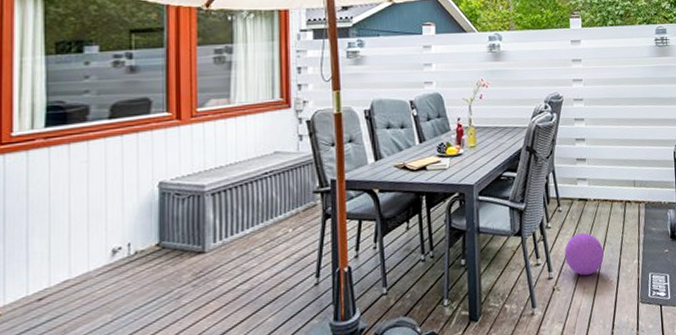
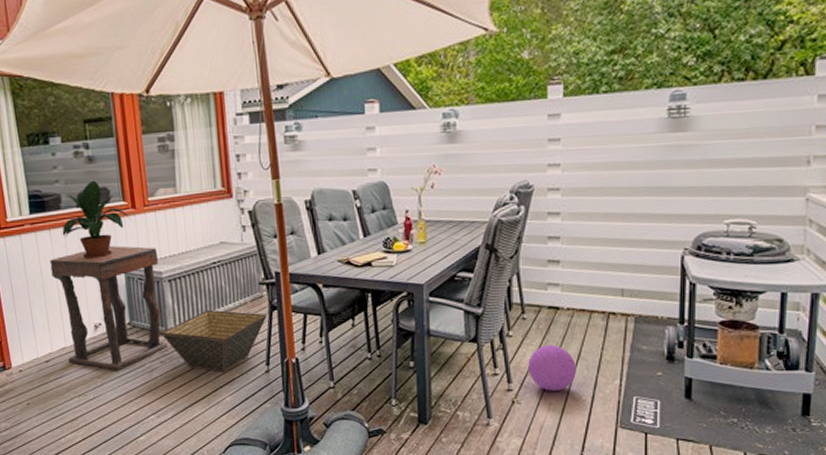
side table: none [63,159,204,303] -> present [49,246,168,371]
potted plant: none [85,90,173,175] -> present [62,180,130,259]
basket: none [195,222,320,290] -> present [160,309,267,372]

